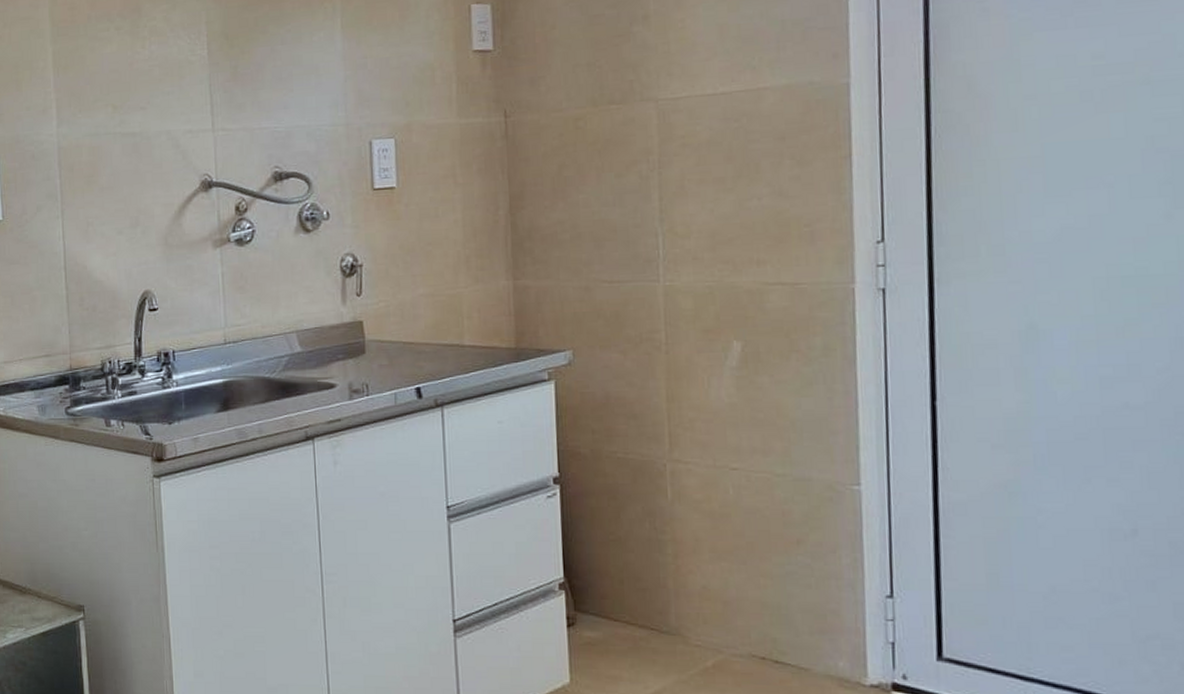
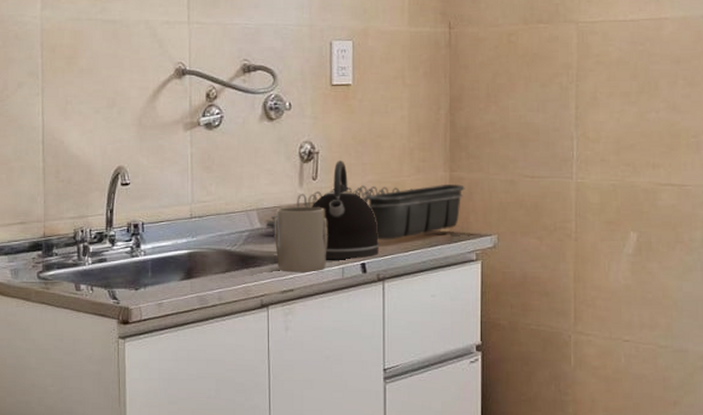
dish rack: none [306,293,532,361] -> present [265,183,465,240]
mug: none [316,326,378,400] -> present [274,206,329,272]
kettle: none [357,273,437,385] -> present [311,161,380,260]

